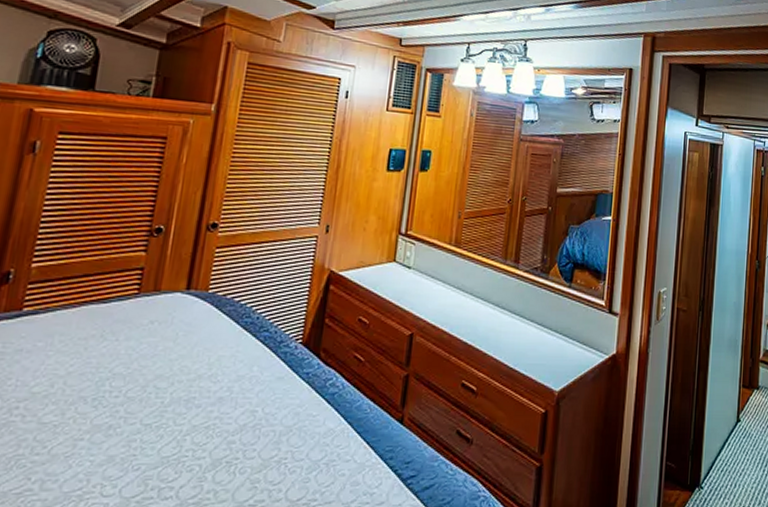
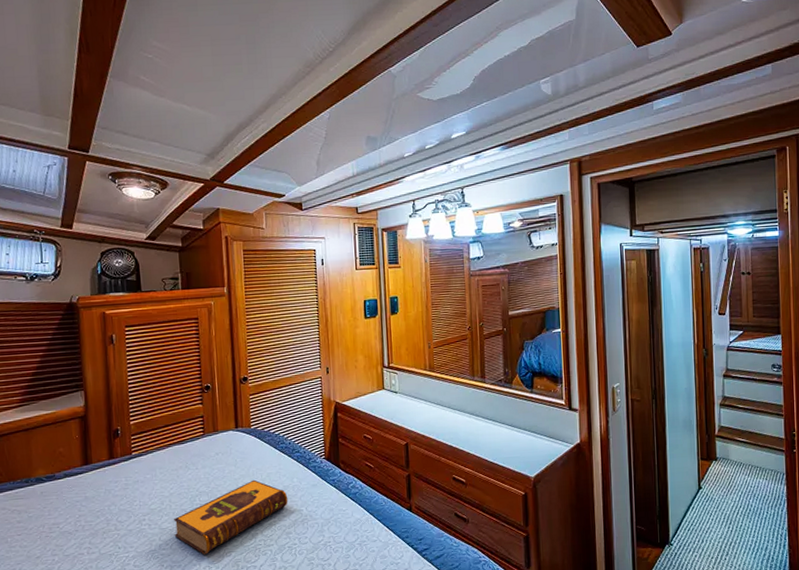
hardback book: none [58,363,241,466] -> present [174,479,288,555]

